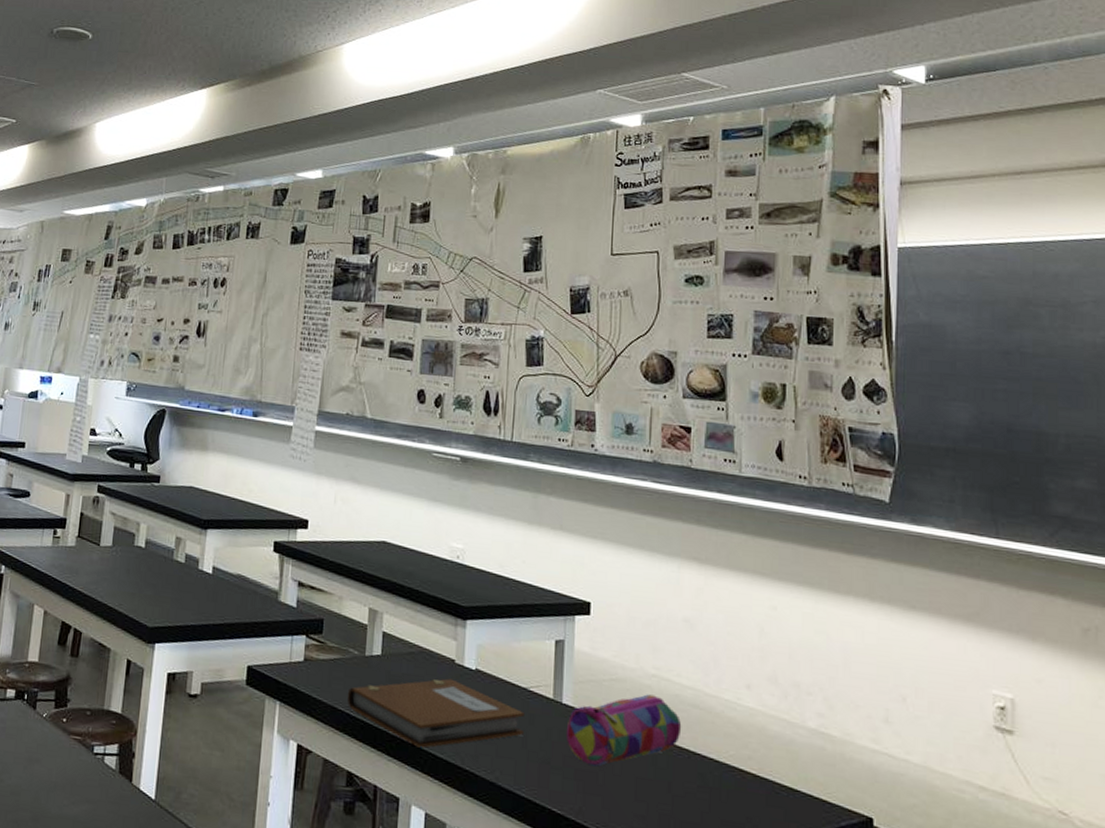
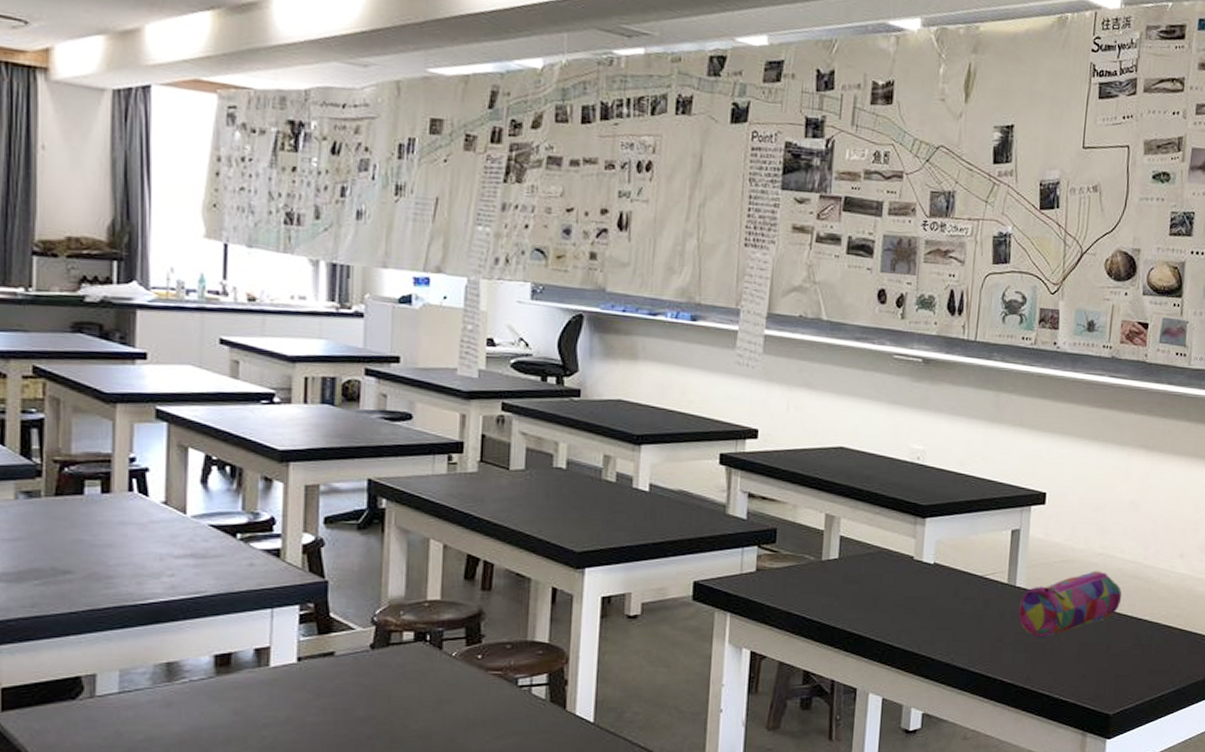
notebook: present [347,678,525,748] -> none [802,574,980,641]

